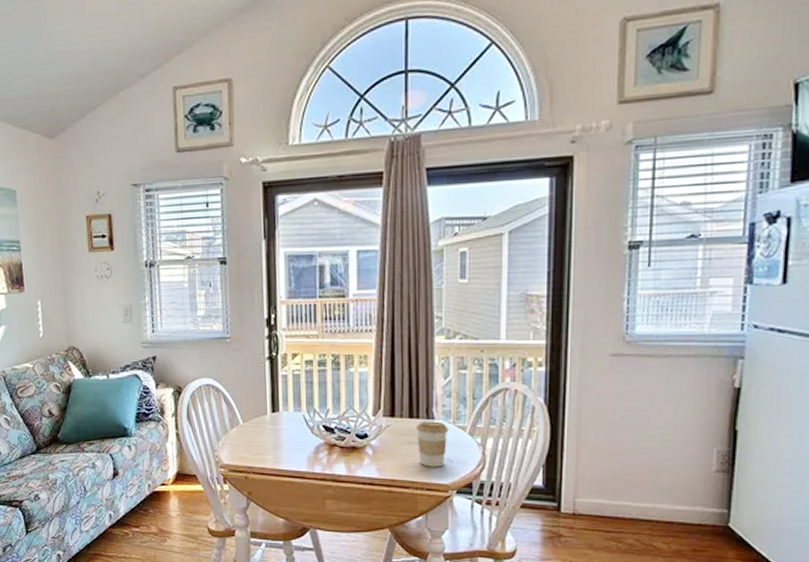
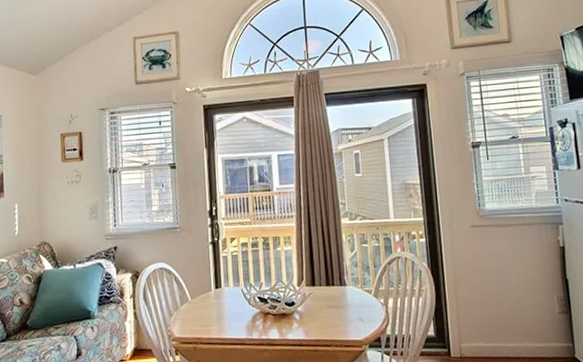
coffee cup: present [417,421,448,467] -> none [333,287,358,327]

